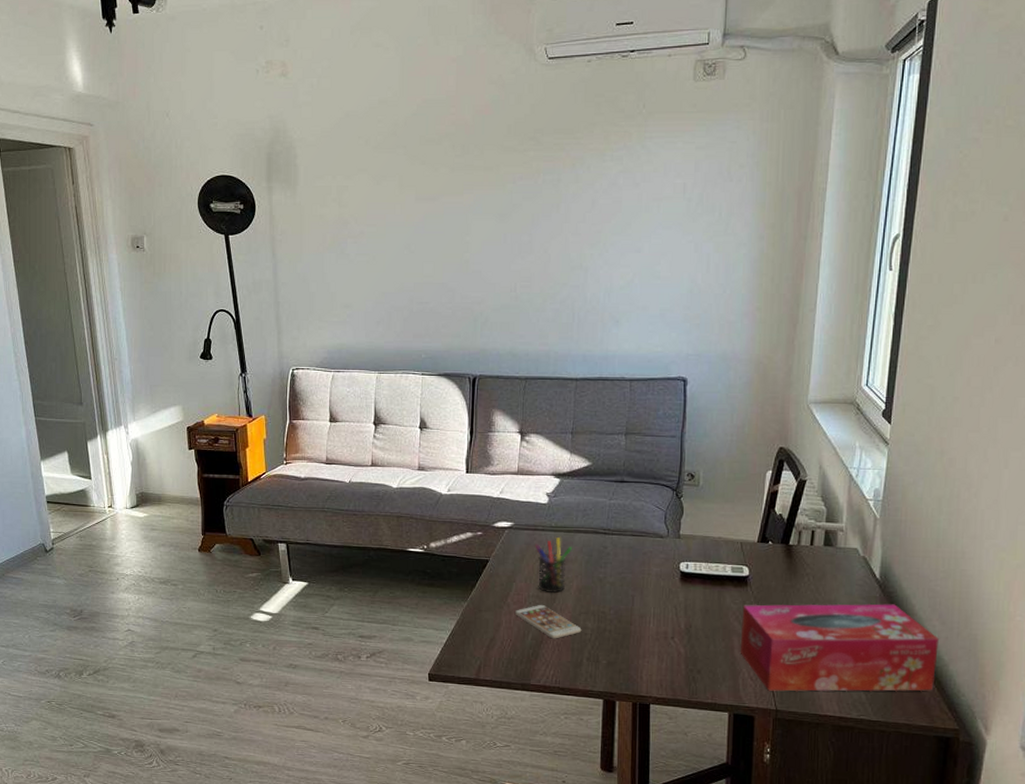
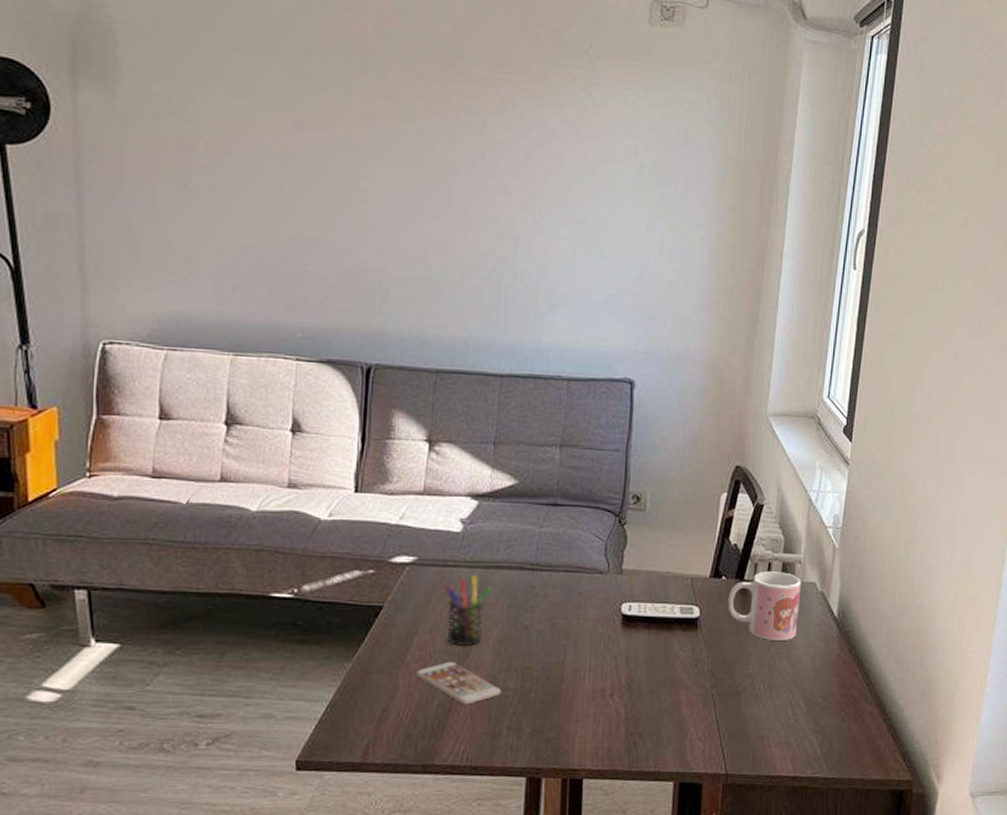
tissue box: present [740,603,939,692] -> none [687,645,895,752]
mug: none [774,538,844,598] -> present [728,571,802,640]

